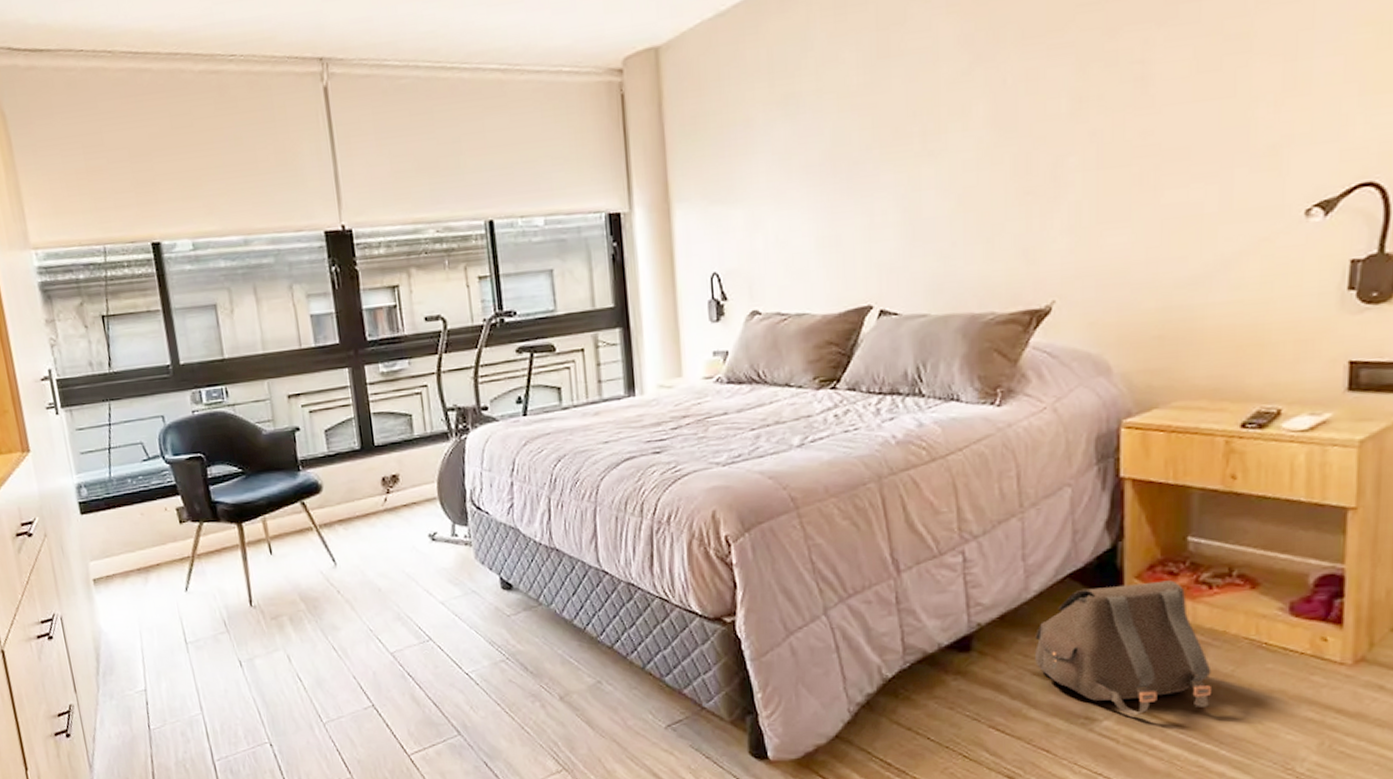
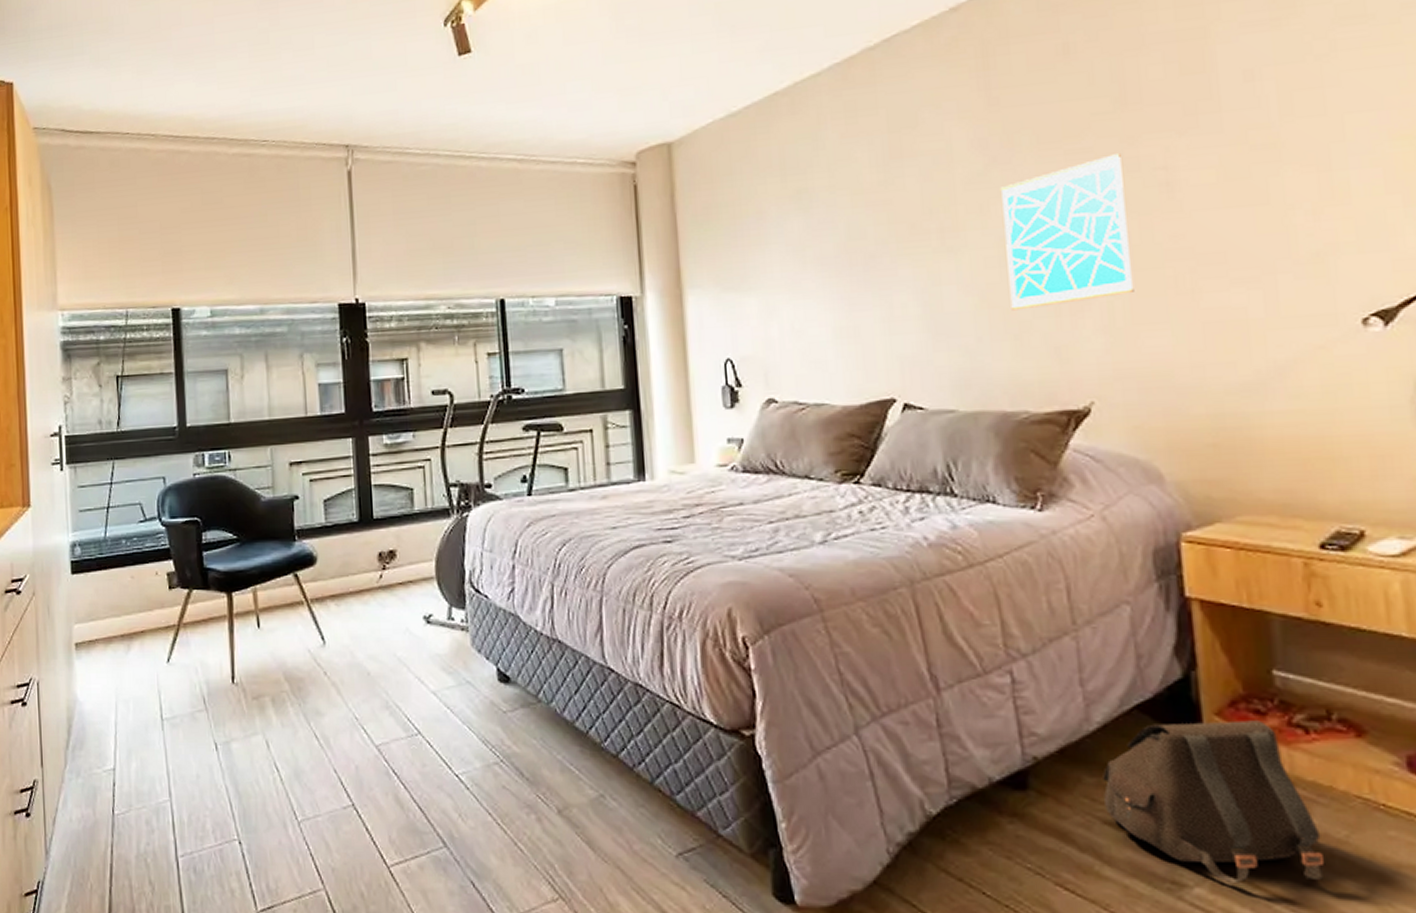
wall art: none [982,47,1102,214] -> present [1000,154,1134,311]

